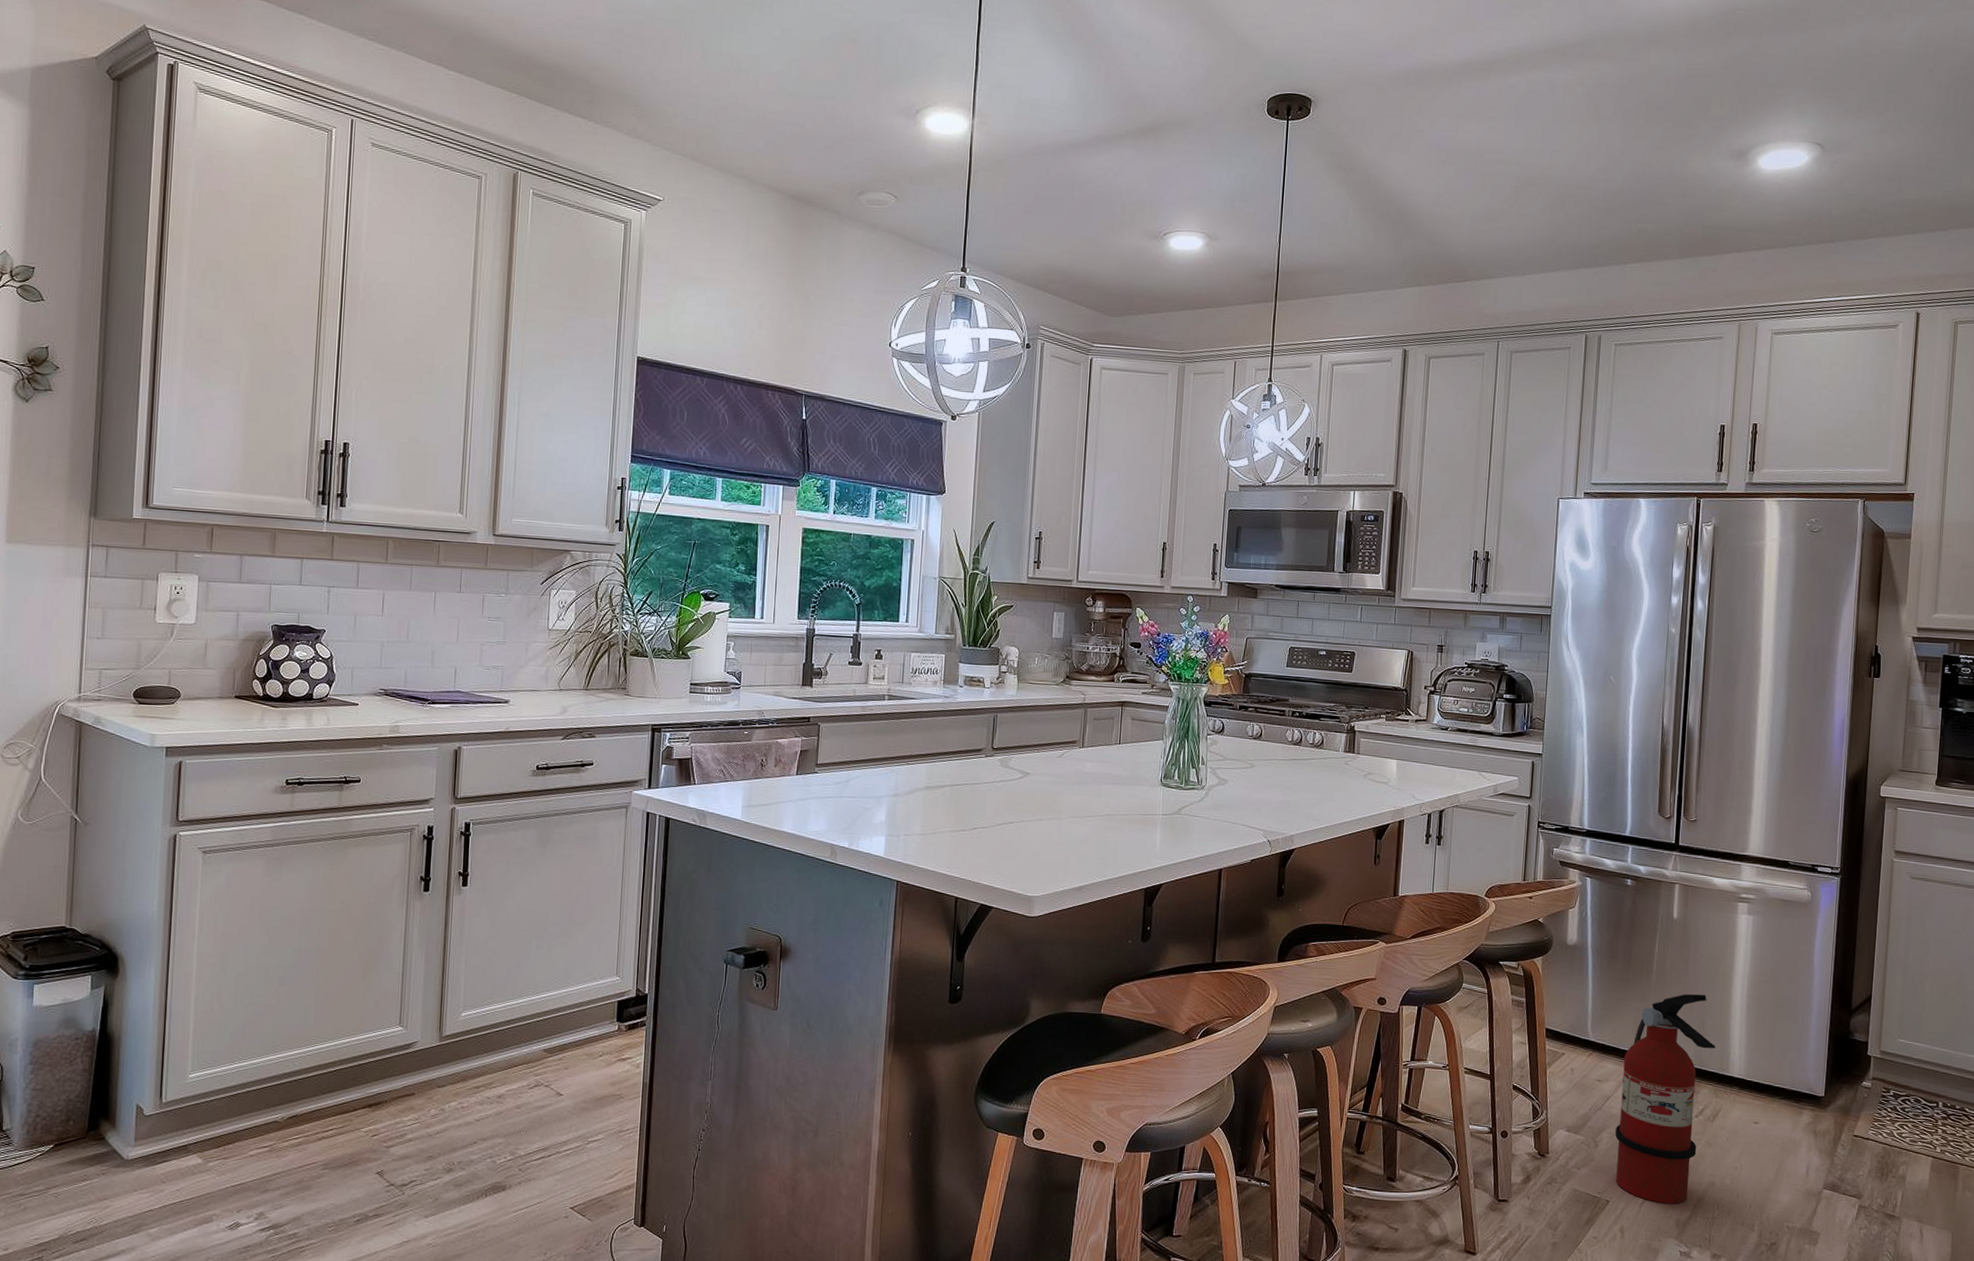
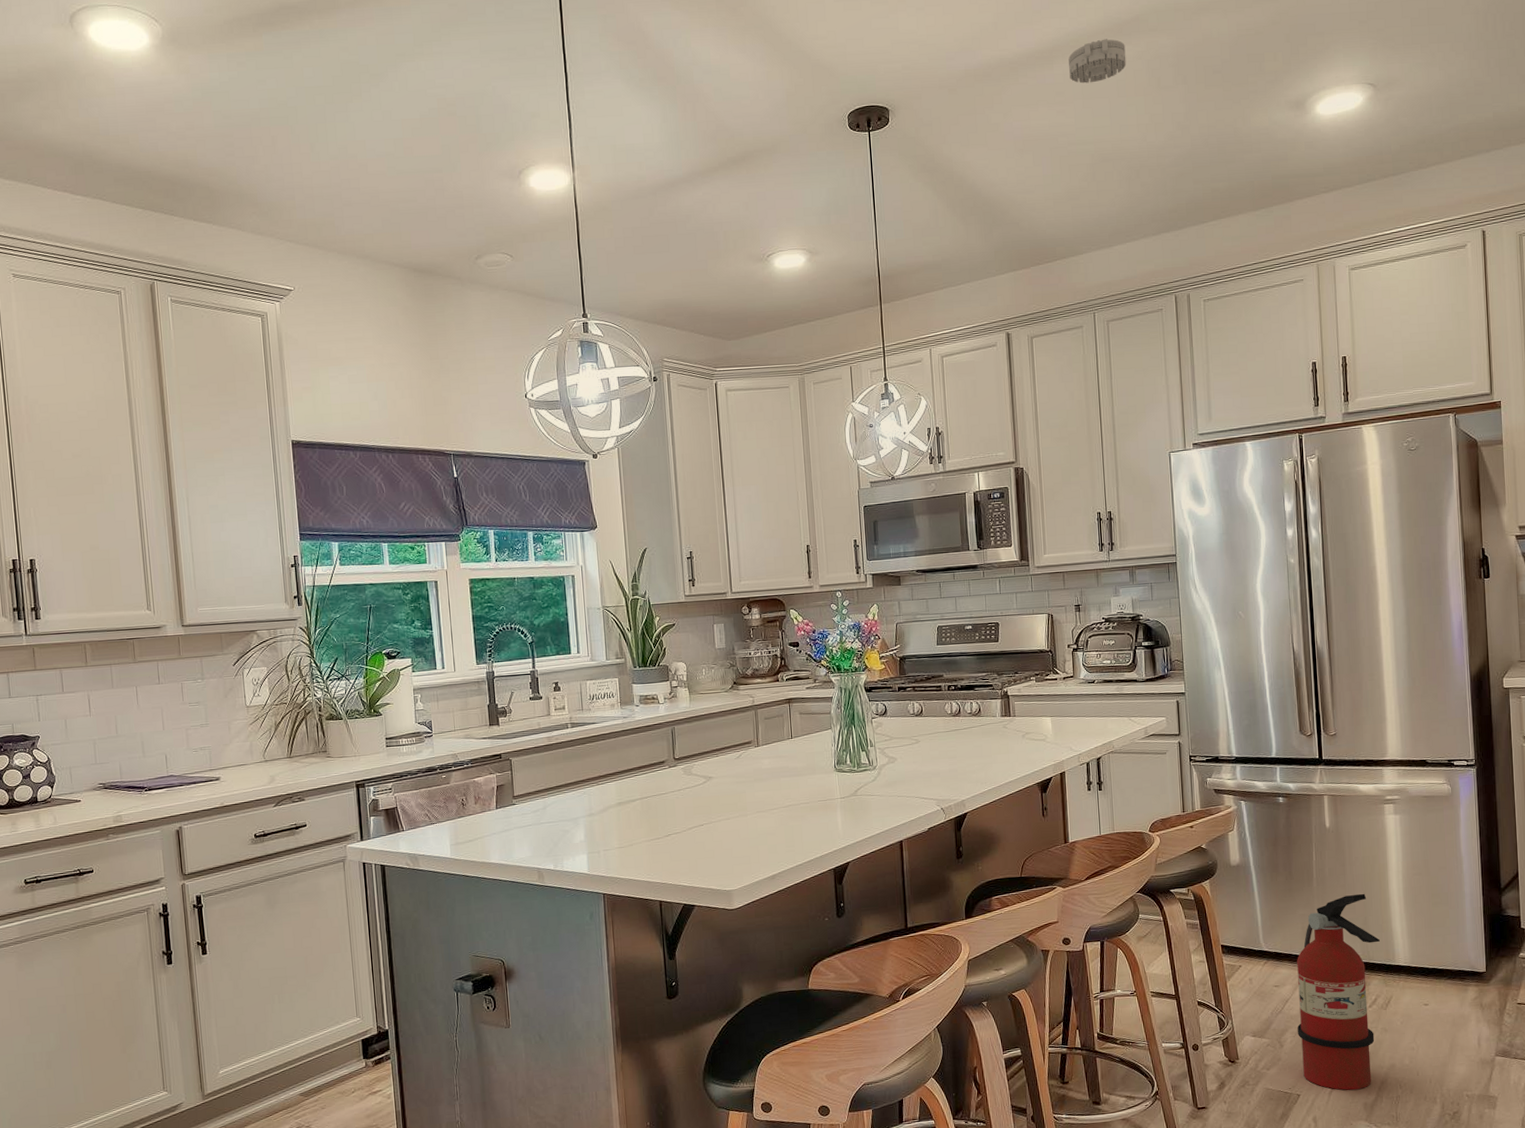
smoke detector: none [1505,58,1567,103] -> present [1068,39,1127,84]

